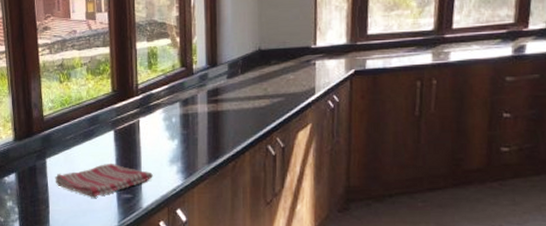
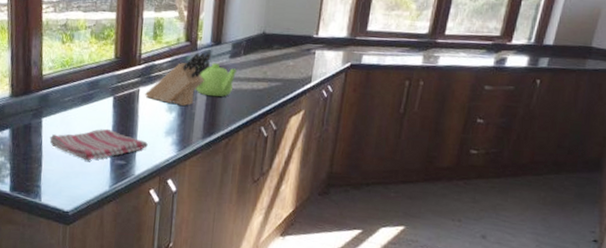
knife block: none [145,75,207,132] -> present [145,52,211,106]
teapot: none [196,85,236,120] -> present [196,63,237,97]

